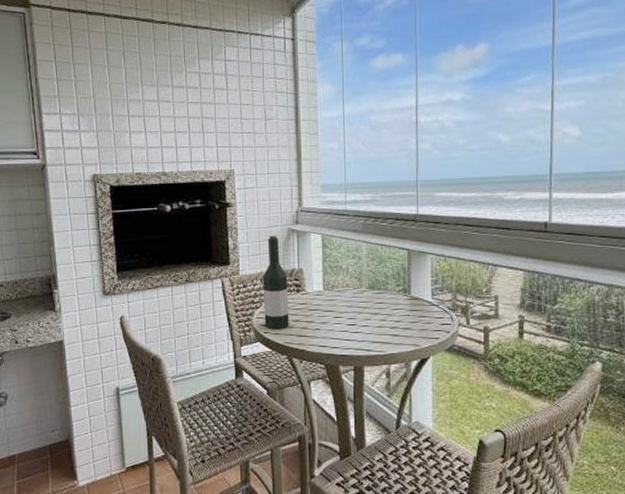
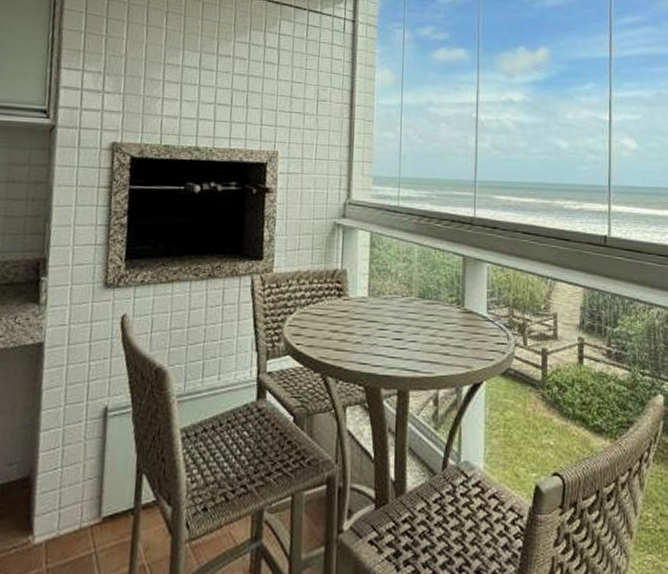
wine bottle: present [262,236,289,330] -> none [297,229,329,341]

